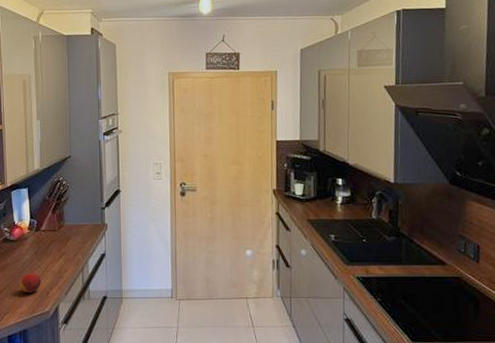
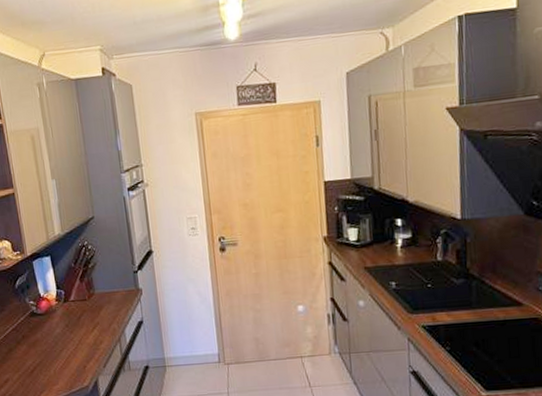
fruit: present [20,273,42,294] -> none [53,347,77,369]

